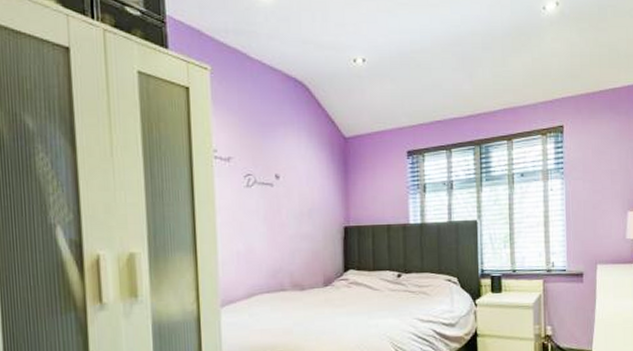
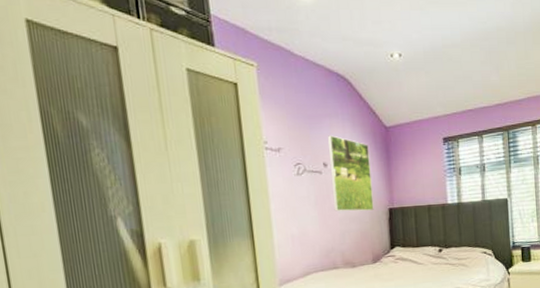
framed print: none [282,145,328,229] -> present [328,135,374,212]

